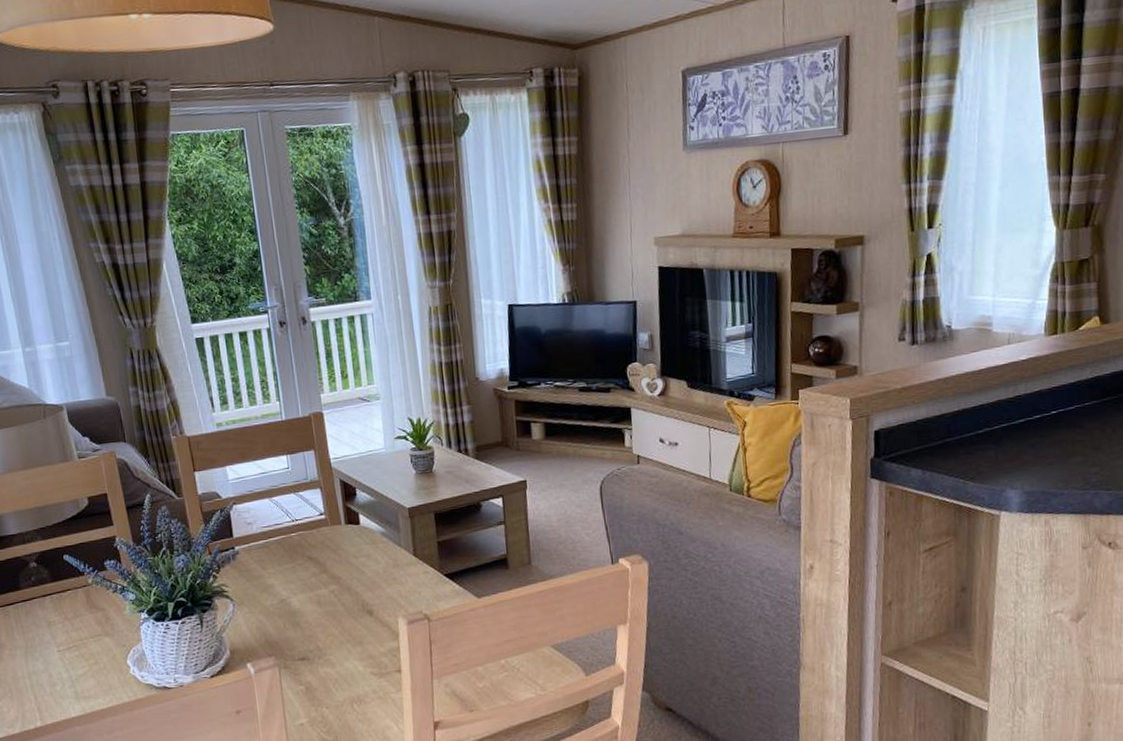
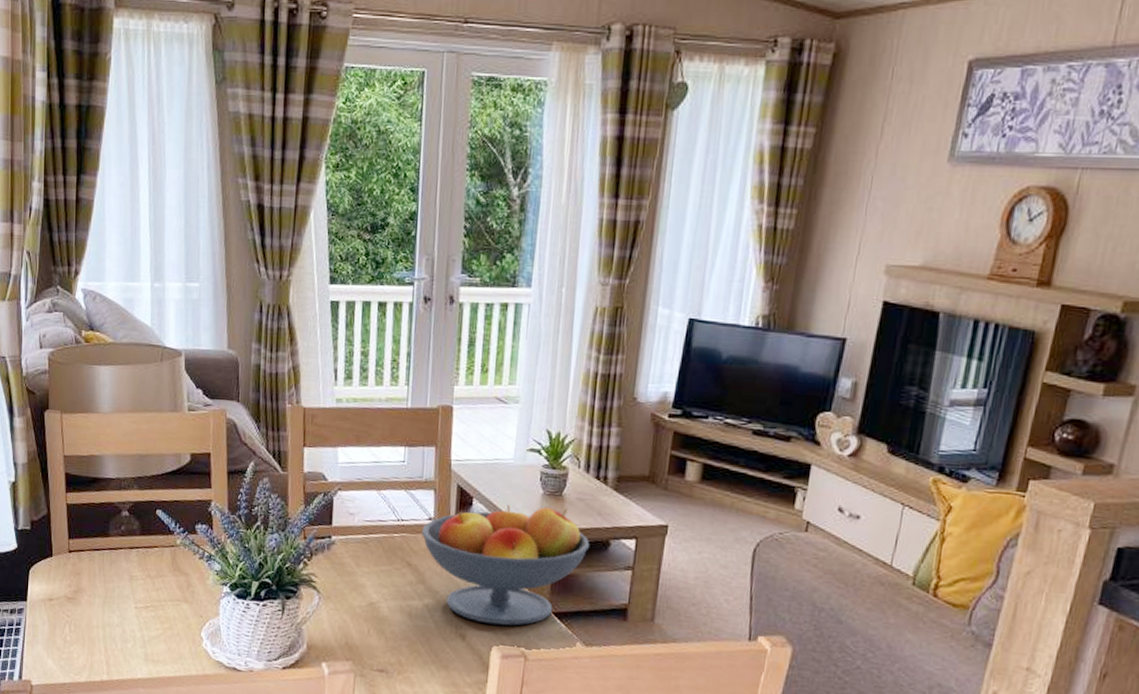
fruit bowl: none [316,482,465,597] -> present [422,505,590,626]

